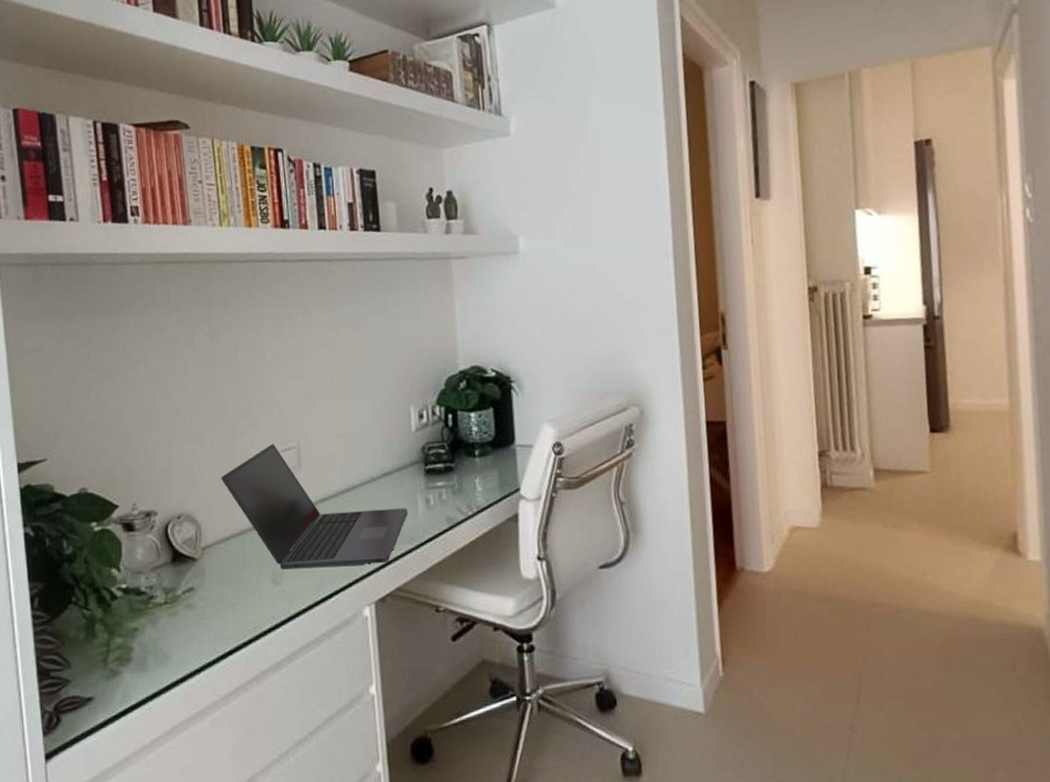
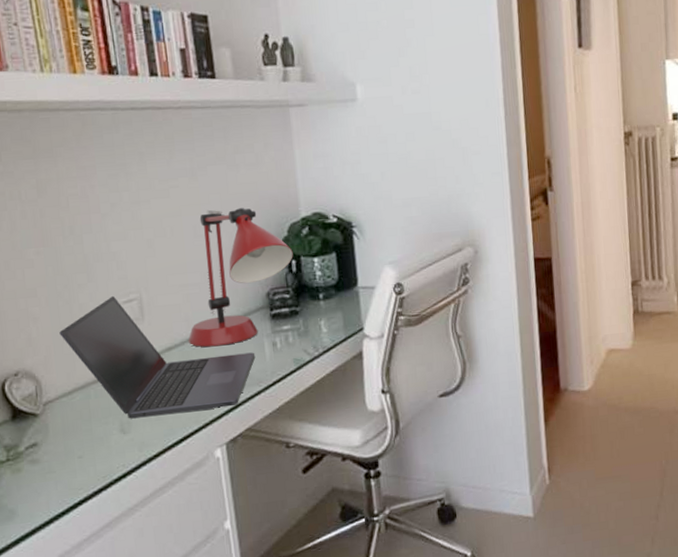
desk lamp: none [342,359,450,500] -> present [188,208,293,348]

